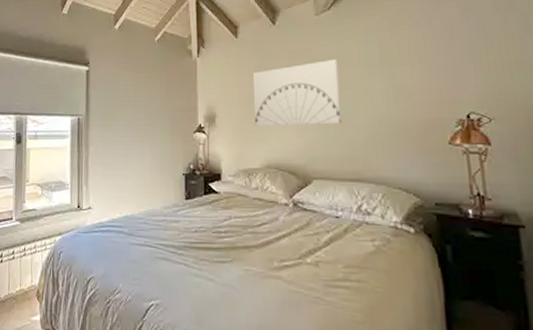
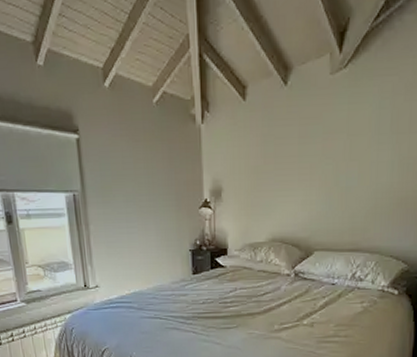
wall art: present [252,58,342,126] -> none [260,126,348,200]

